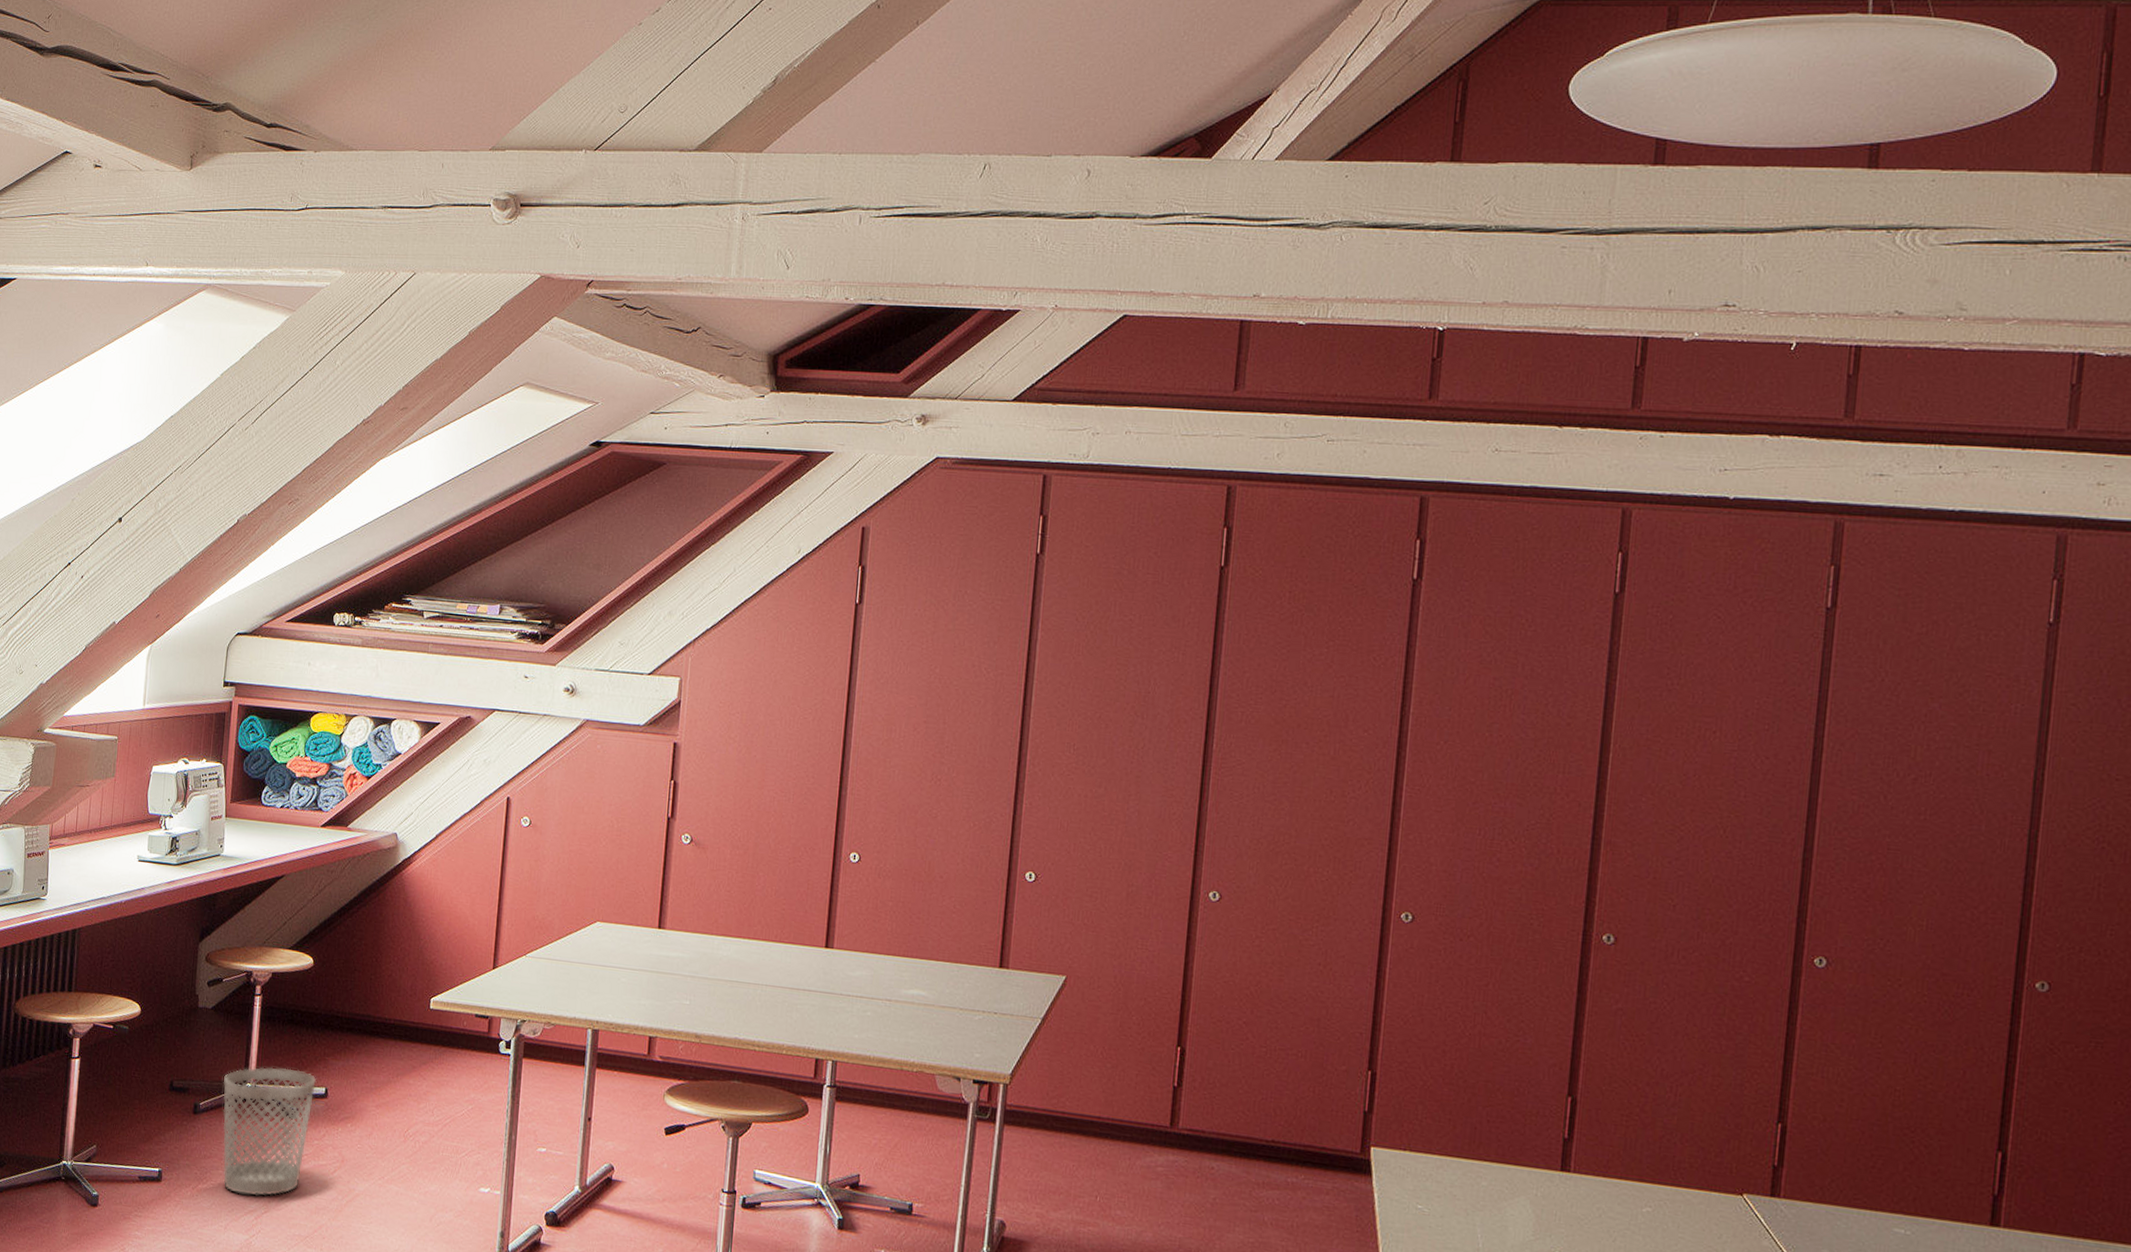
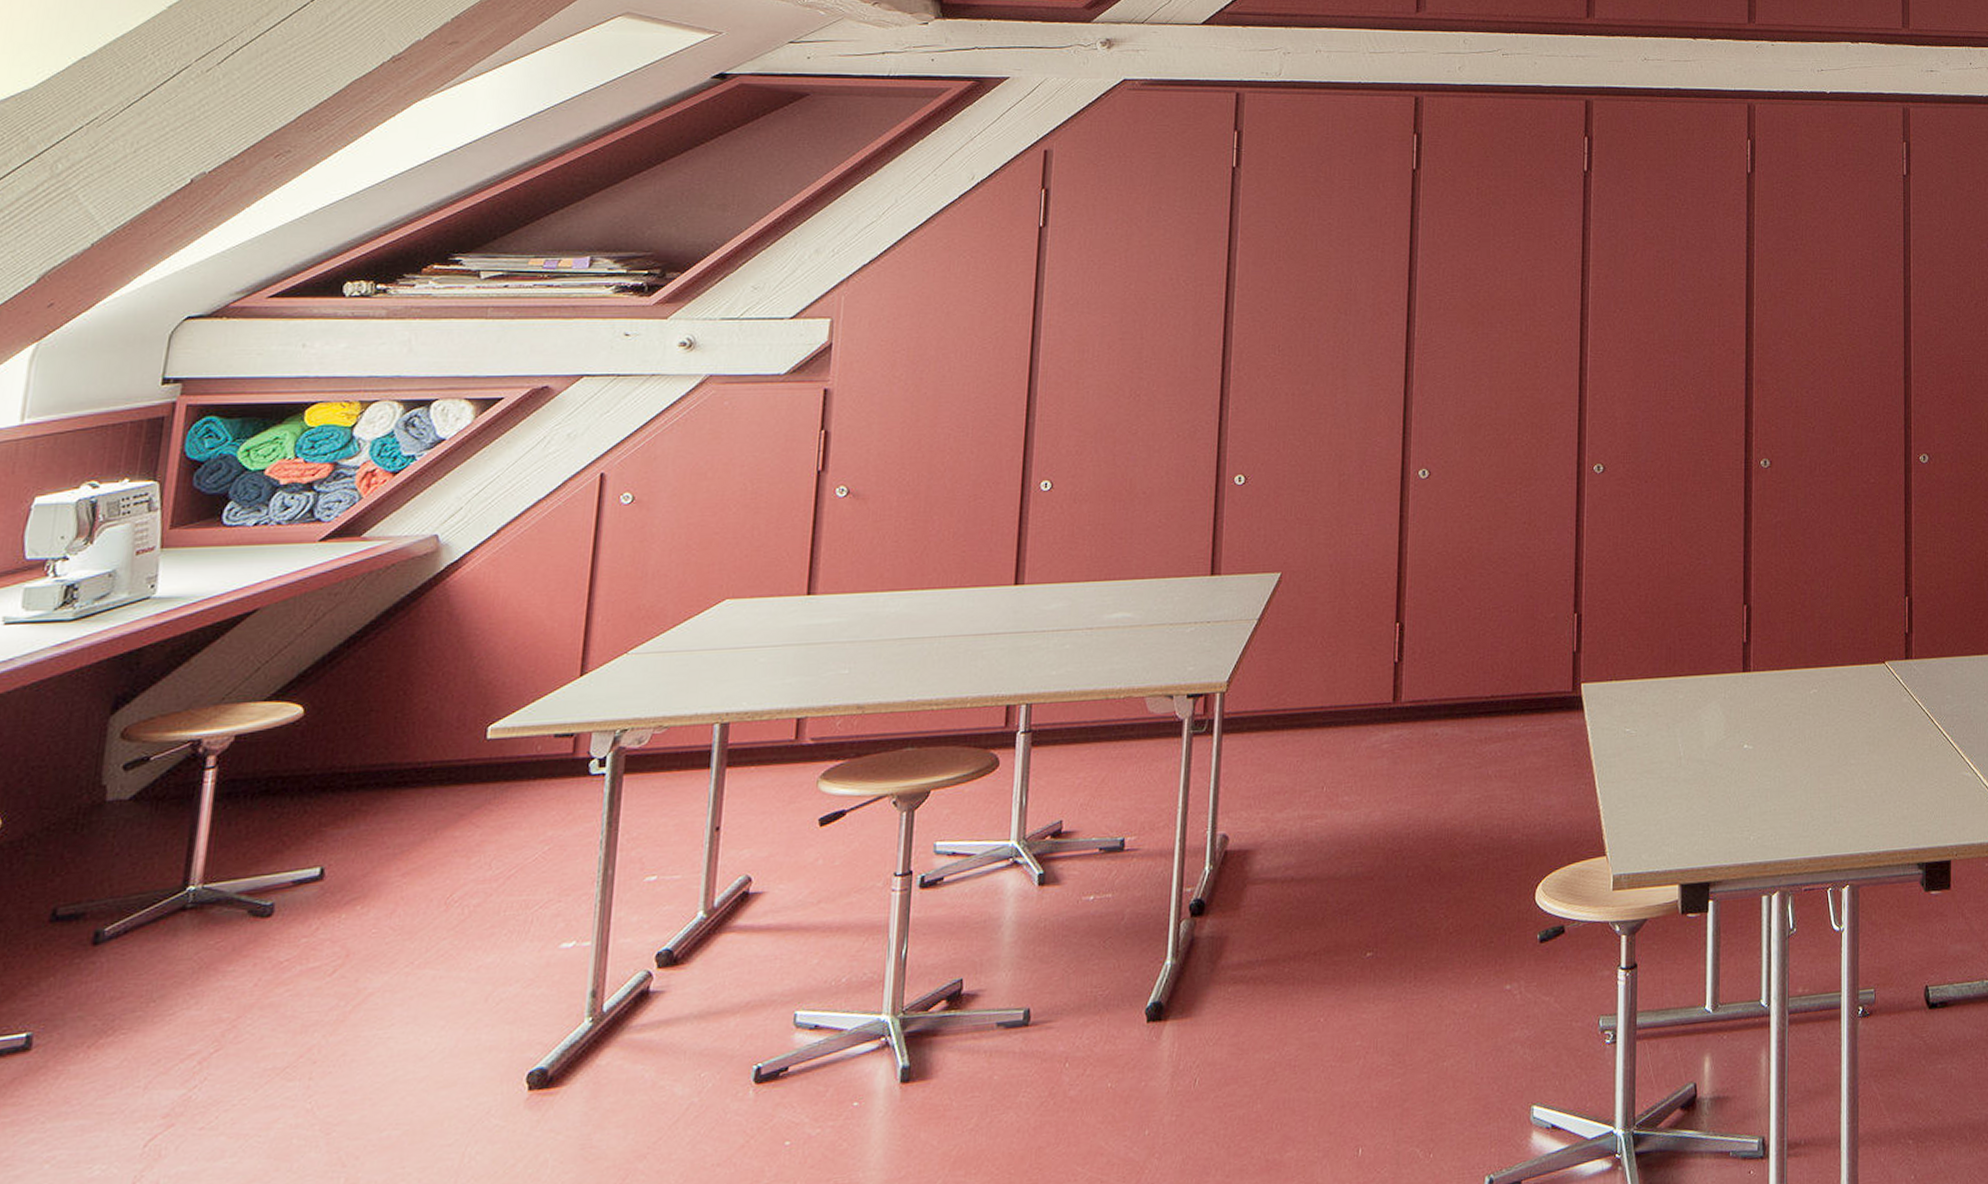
wastebasket: present [223,1067,317,1196] -> none [143,852,307,1037]

